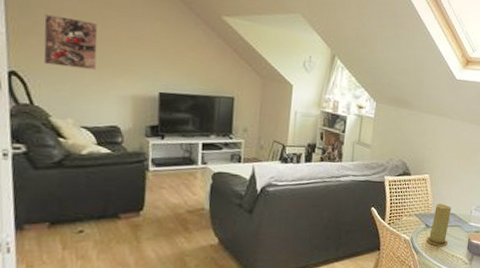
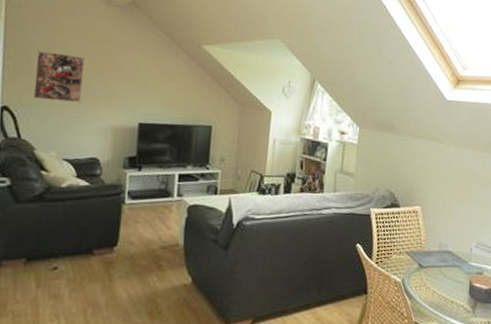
candle: present [427,204,452,246] -> none [421,240,448,290]

